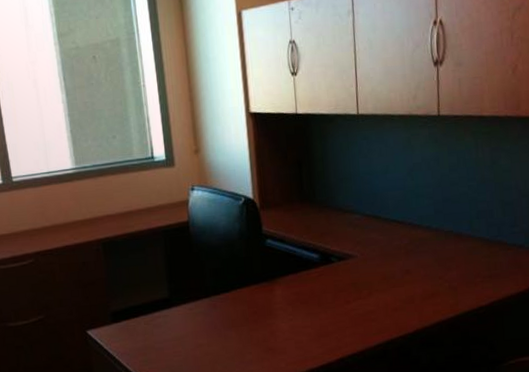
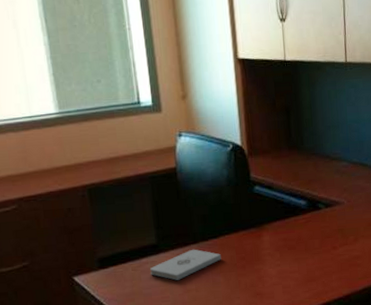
notepad: none [162,303,234,335] -> present [150,249,222,280]

